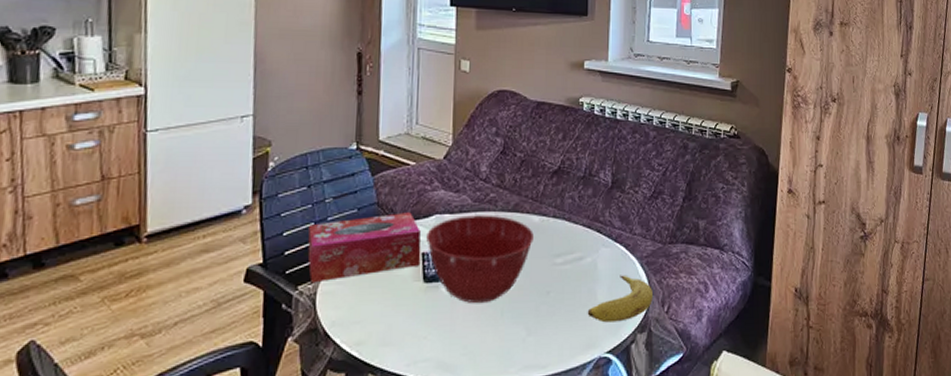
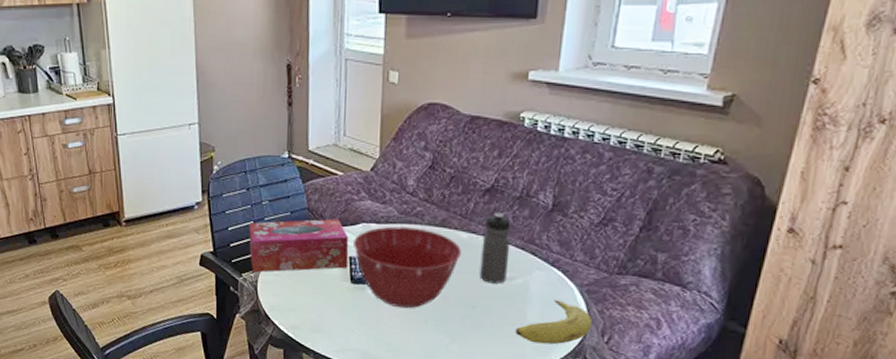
water bottle: none [552,193,578,266] -> present [479,212,511,284]

